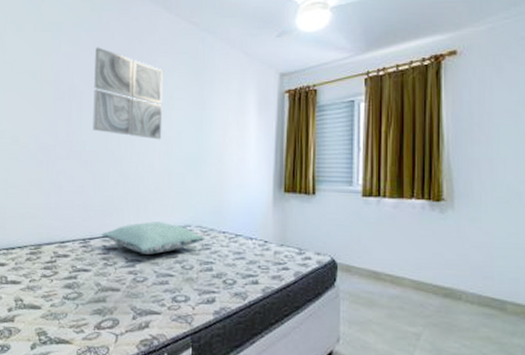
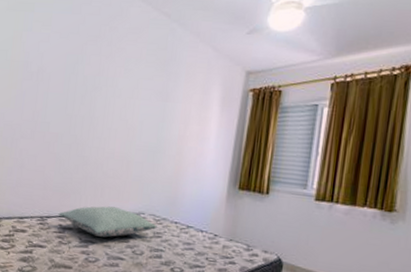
wall art: present [92,47,164,140] -> none [57,30,131,128]

